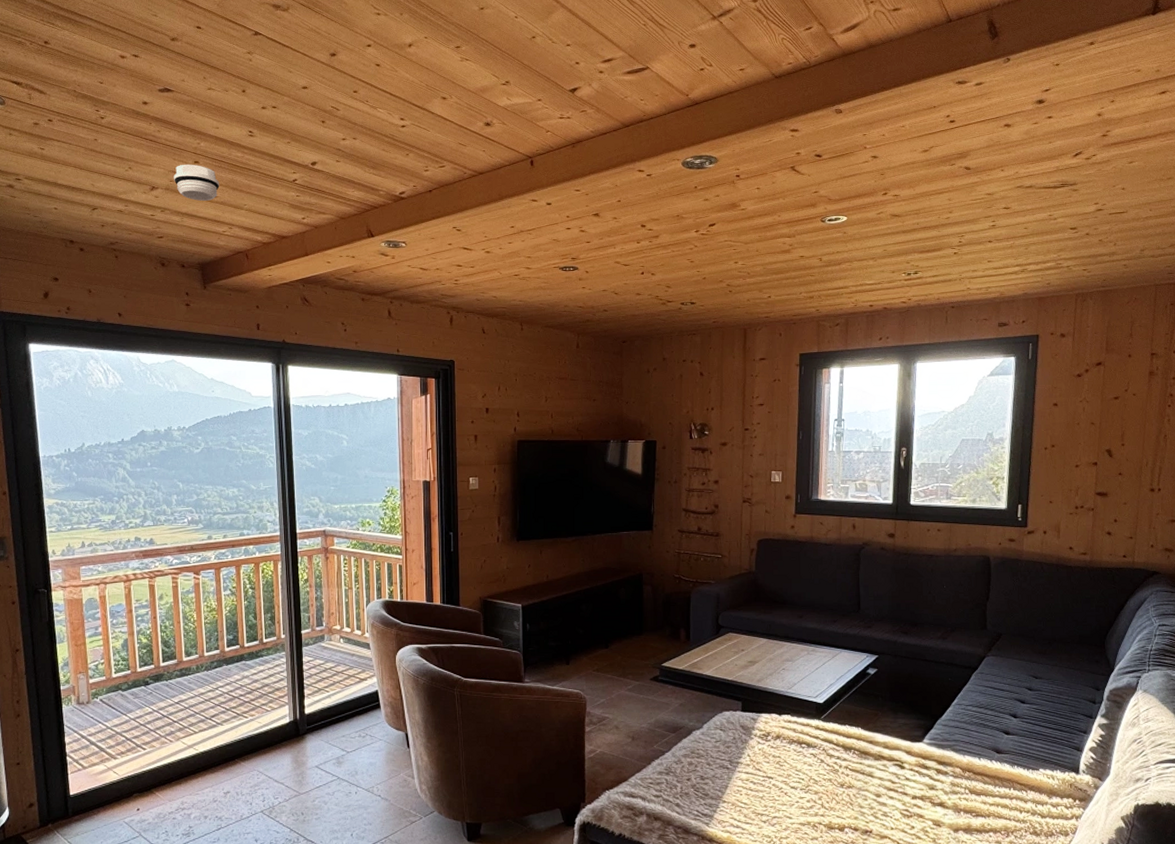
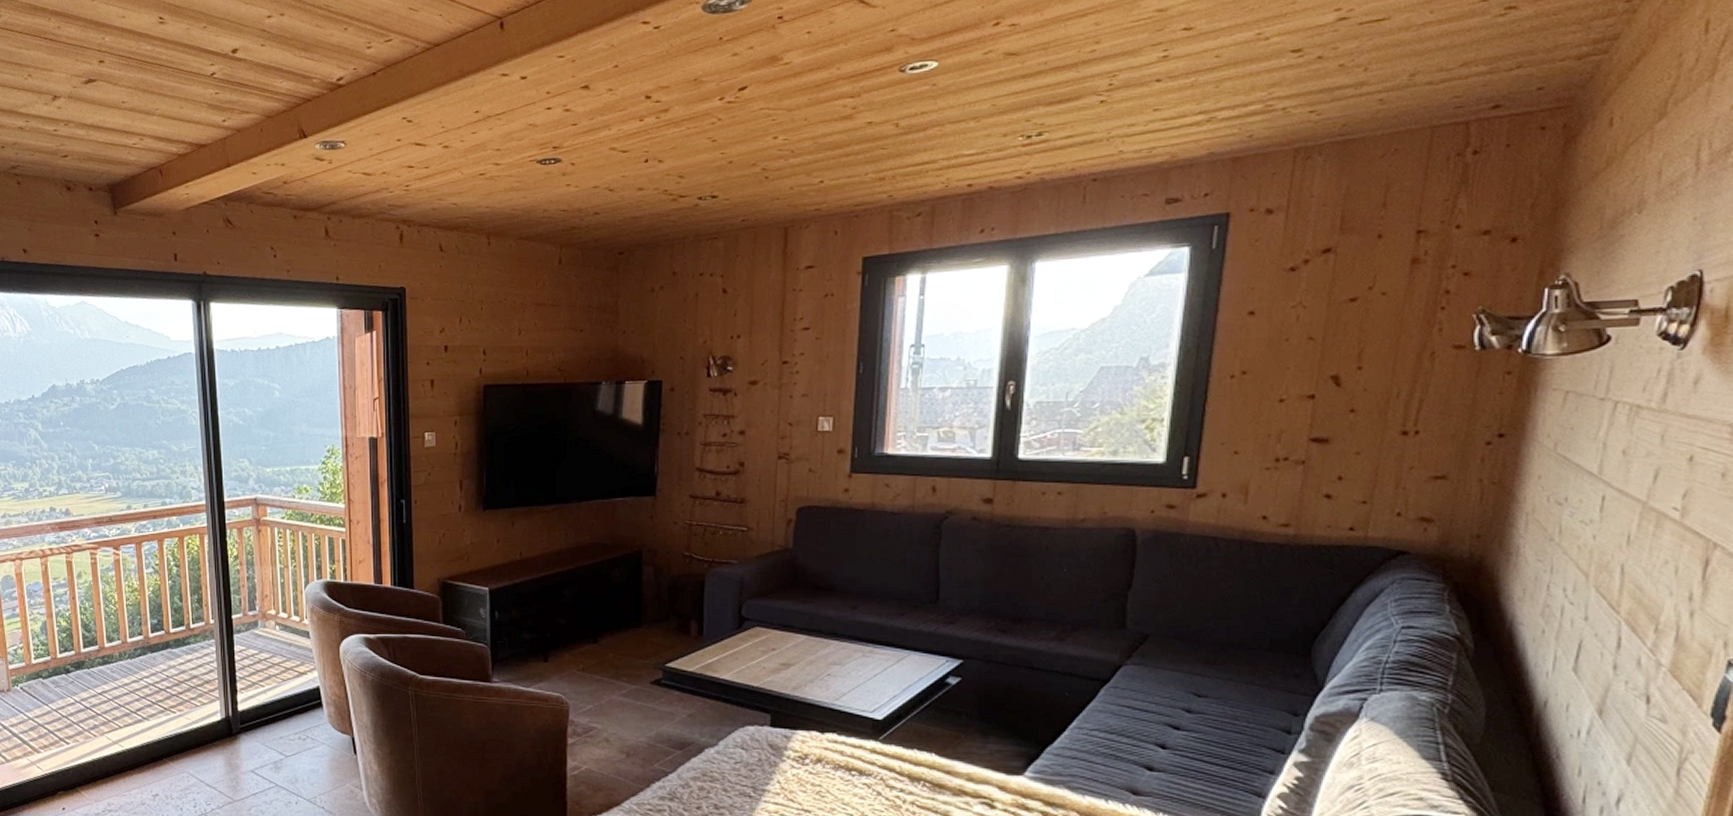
smoke detector: present [173,165,220,201] -> none [76,65,128,109]

